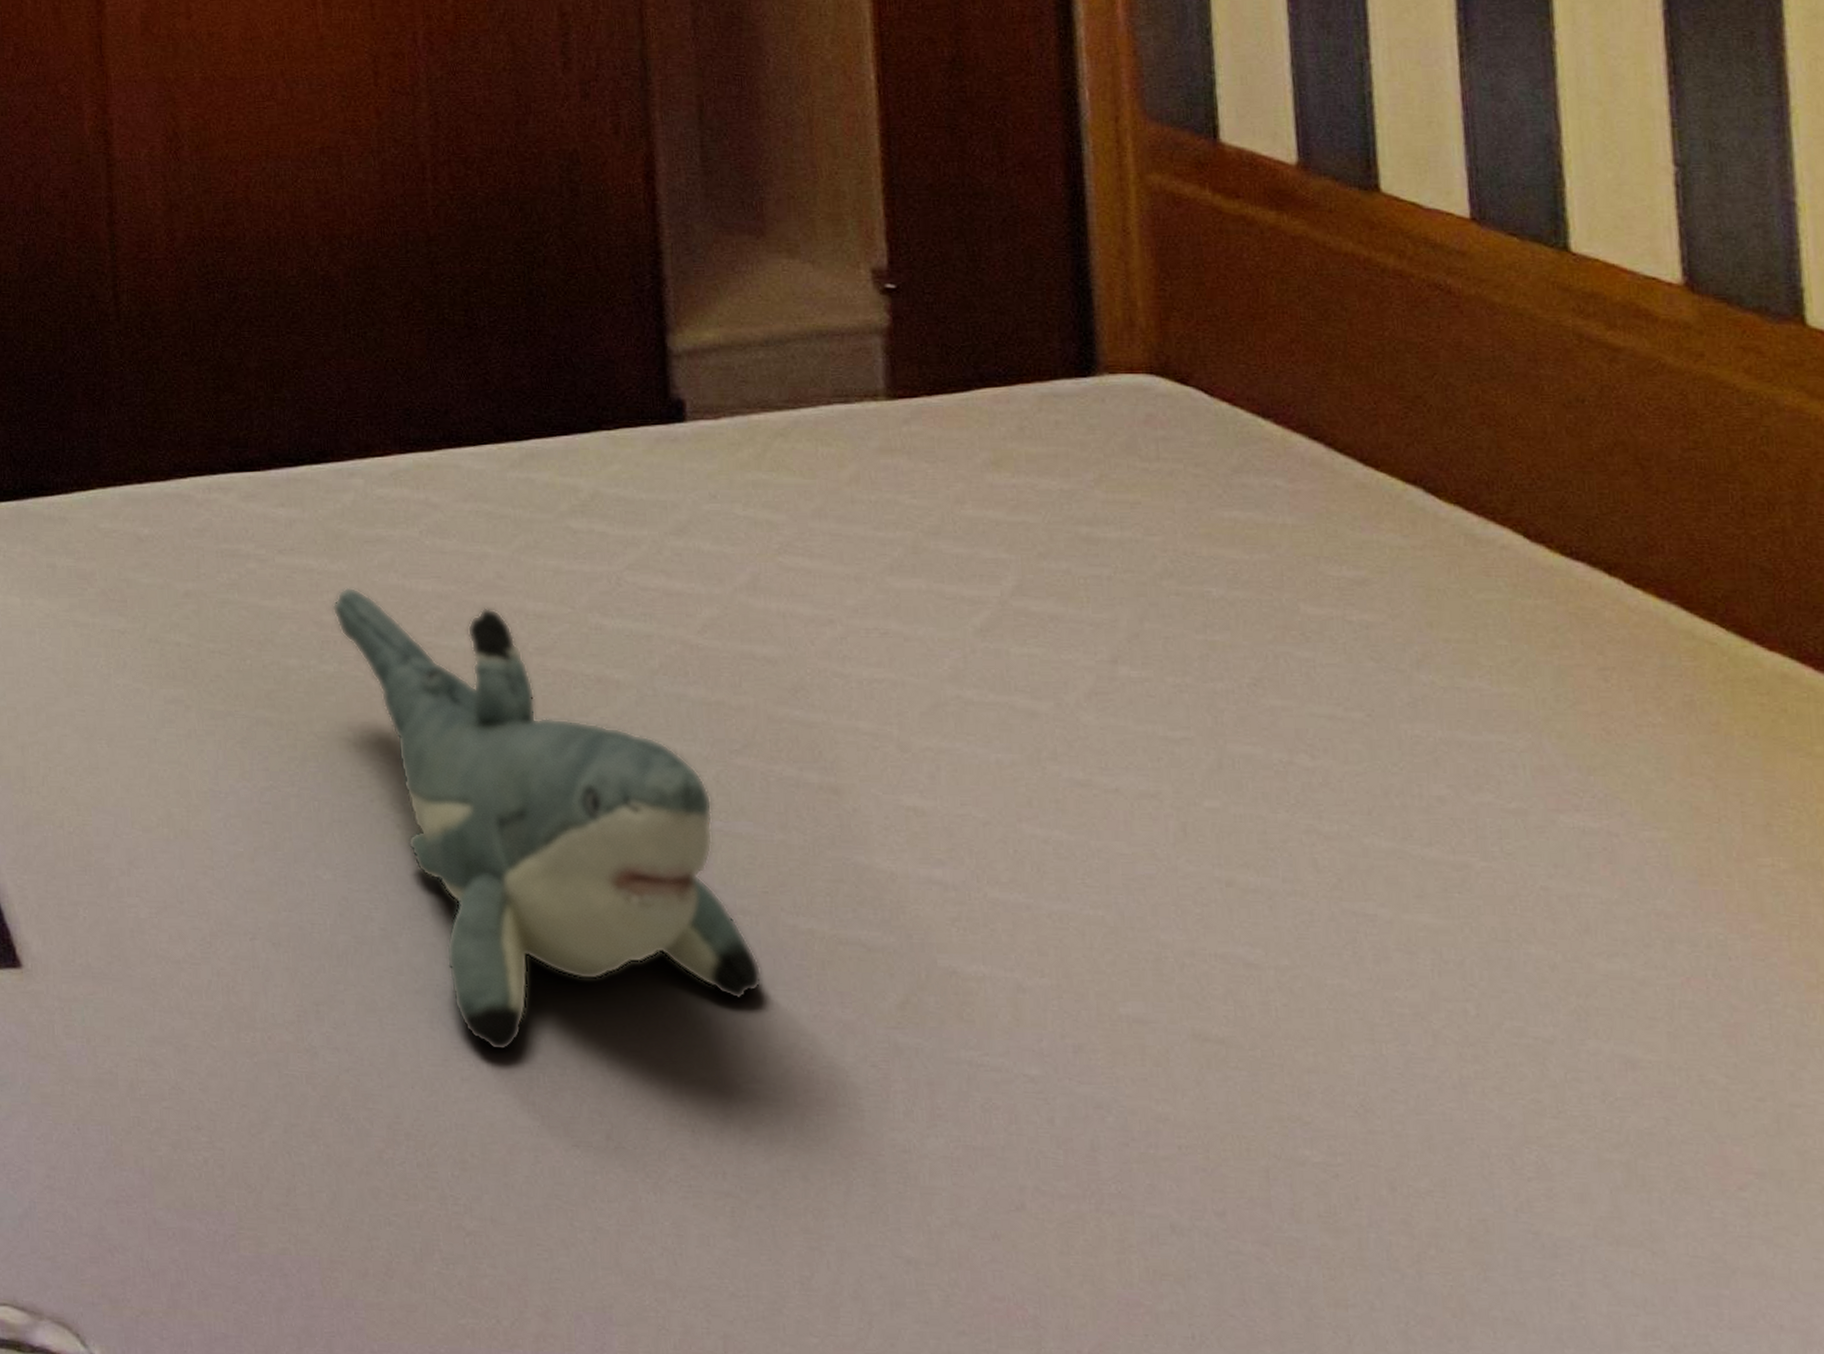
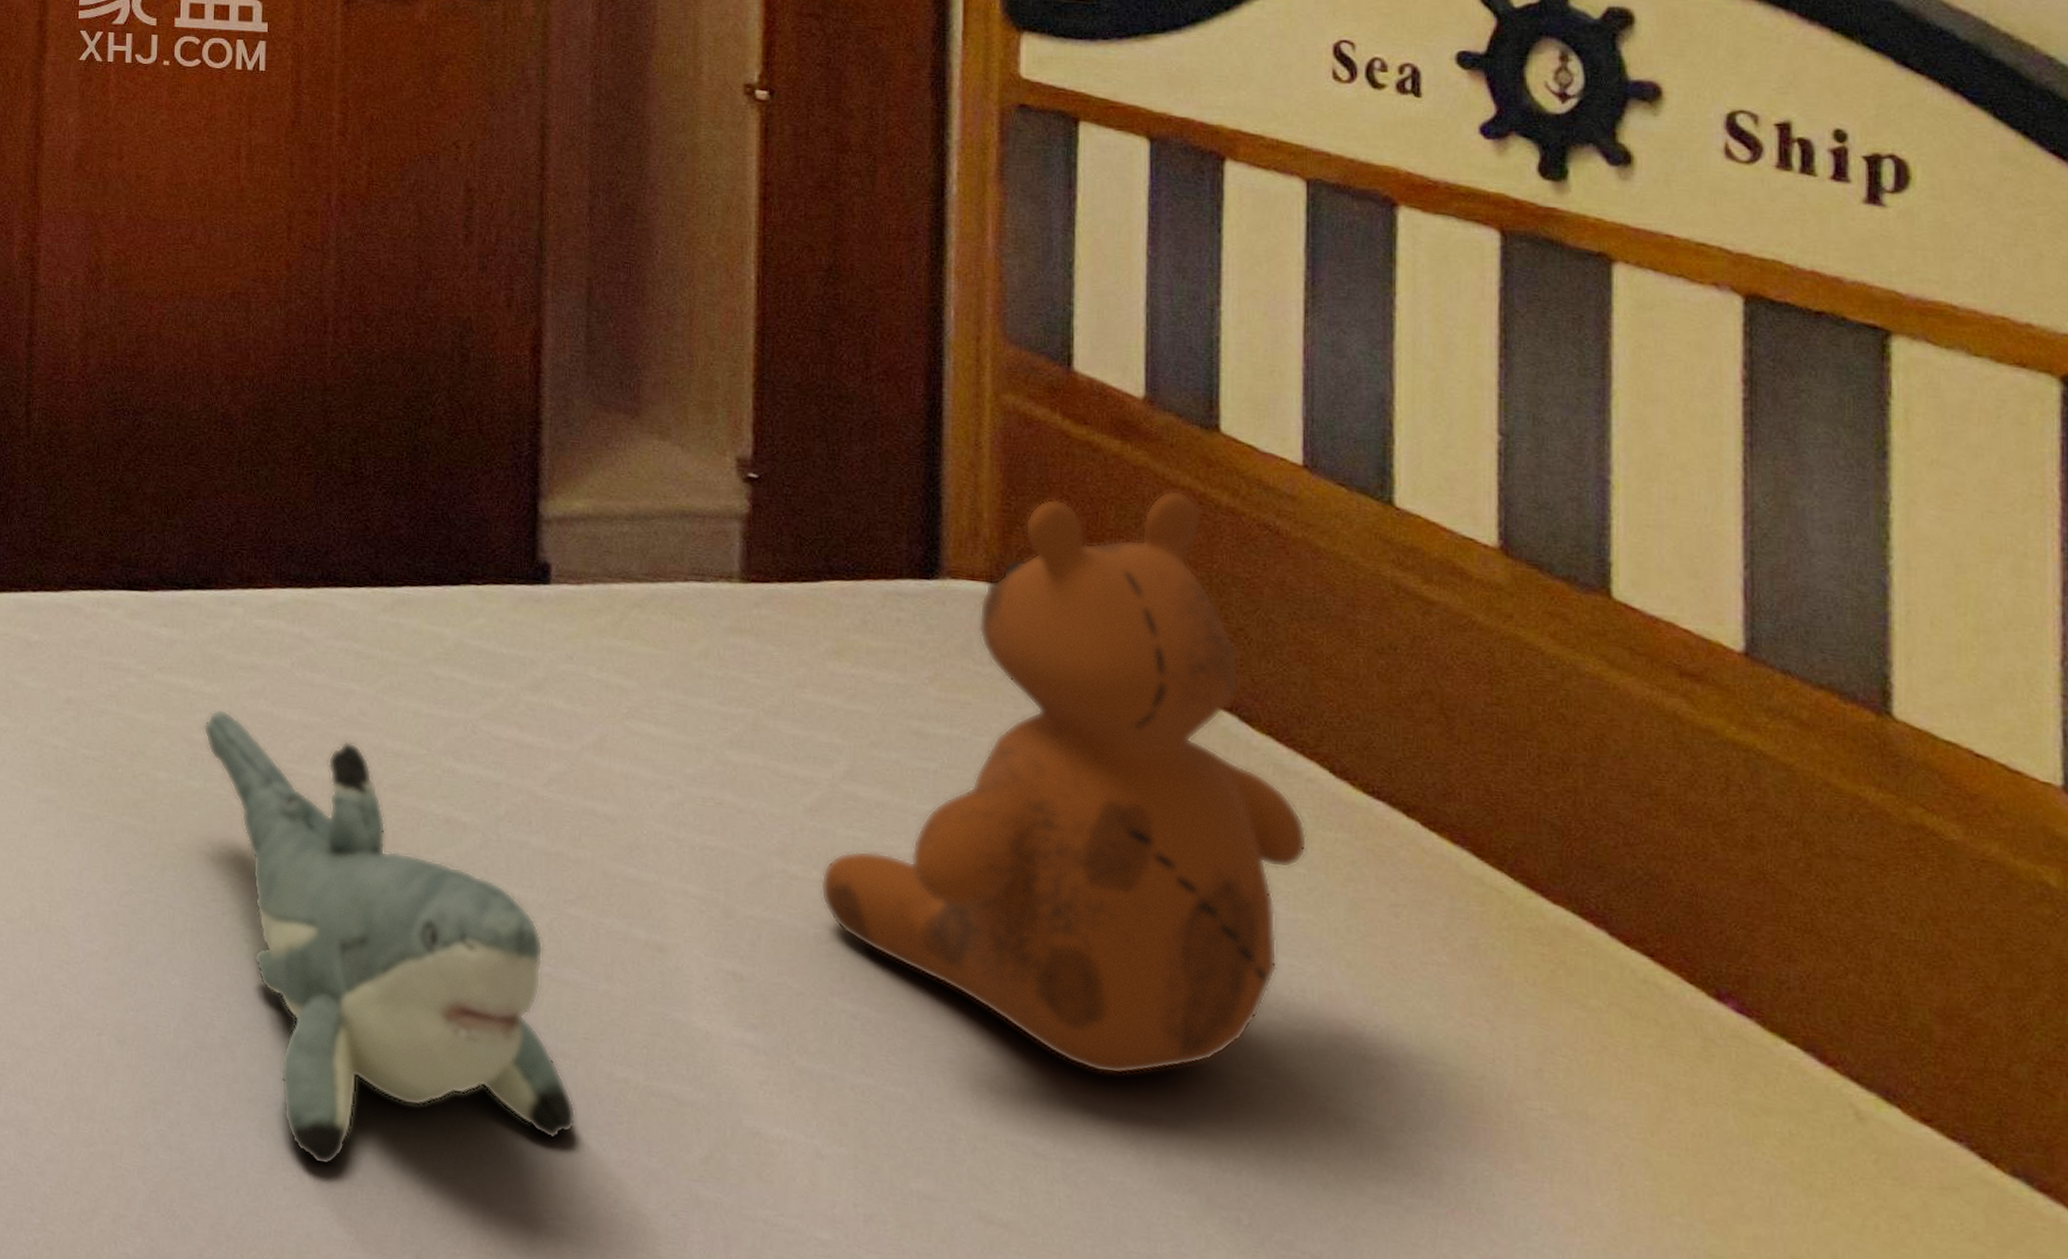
teddy bear: none [997,258,1507,874] -> present [819,490,1308,1075]

